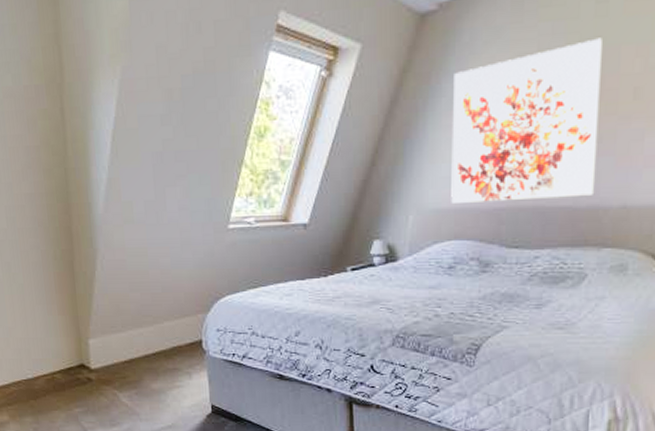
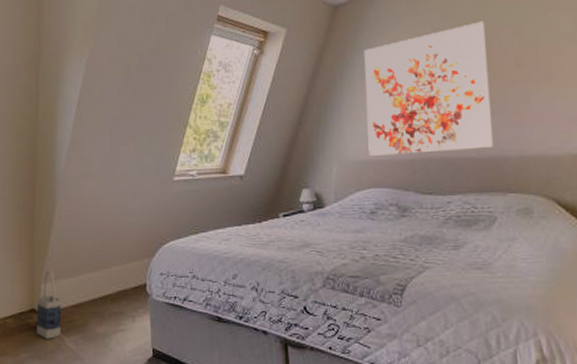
bag: none [86,325,114,395] -> present [36,270,62,339]

